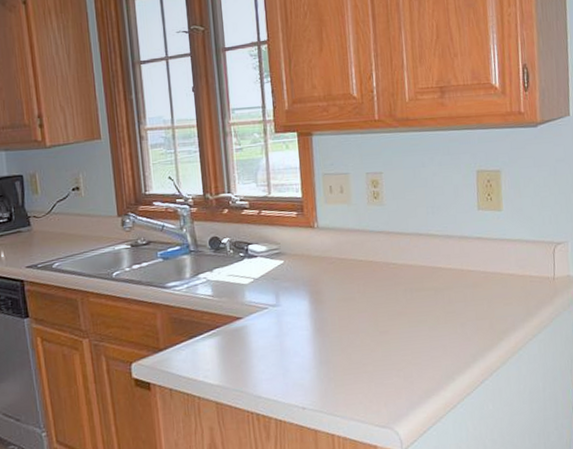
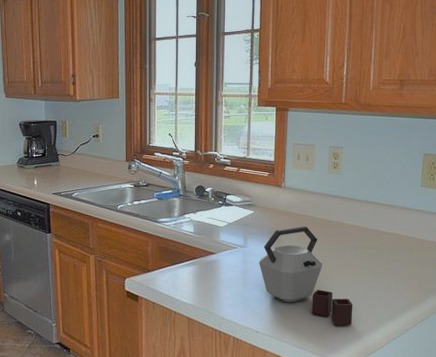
kettle: none [296,272,416,388] -> present [259,226,353,325]

